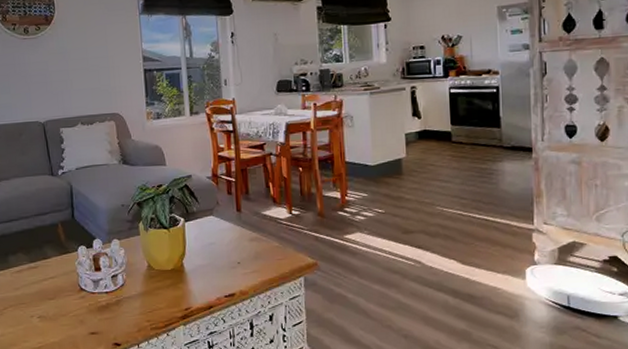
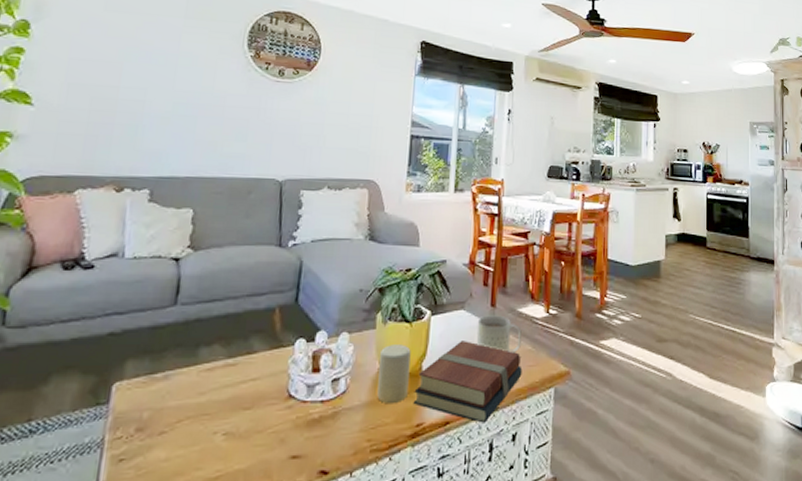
candle: none [147,246,175,294] -> present [377,344,411,405]
books: none [179,241,273,307] -> present [413,341,523,423]
mug: none [226,218,269,250] -> present [476,315,522,354]

